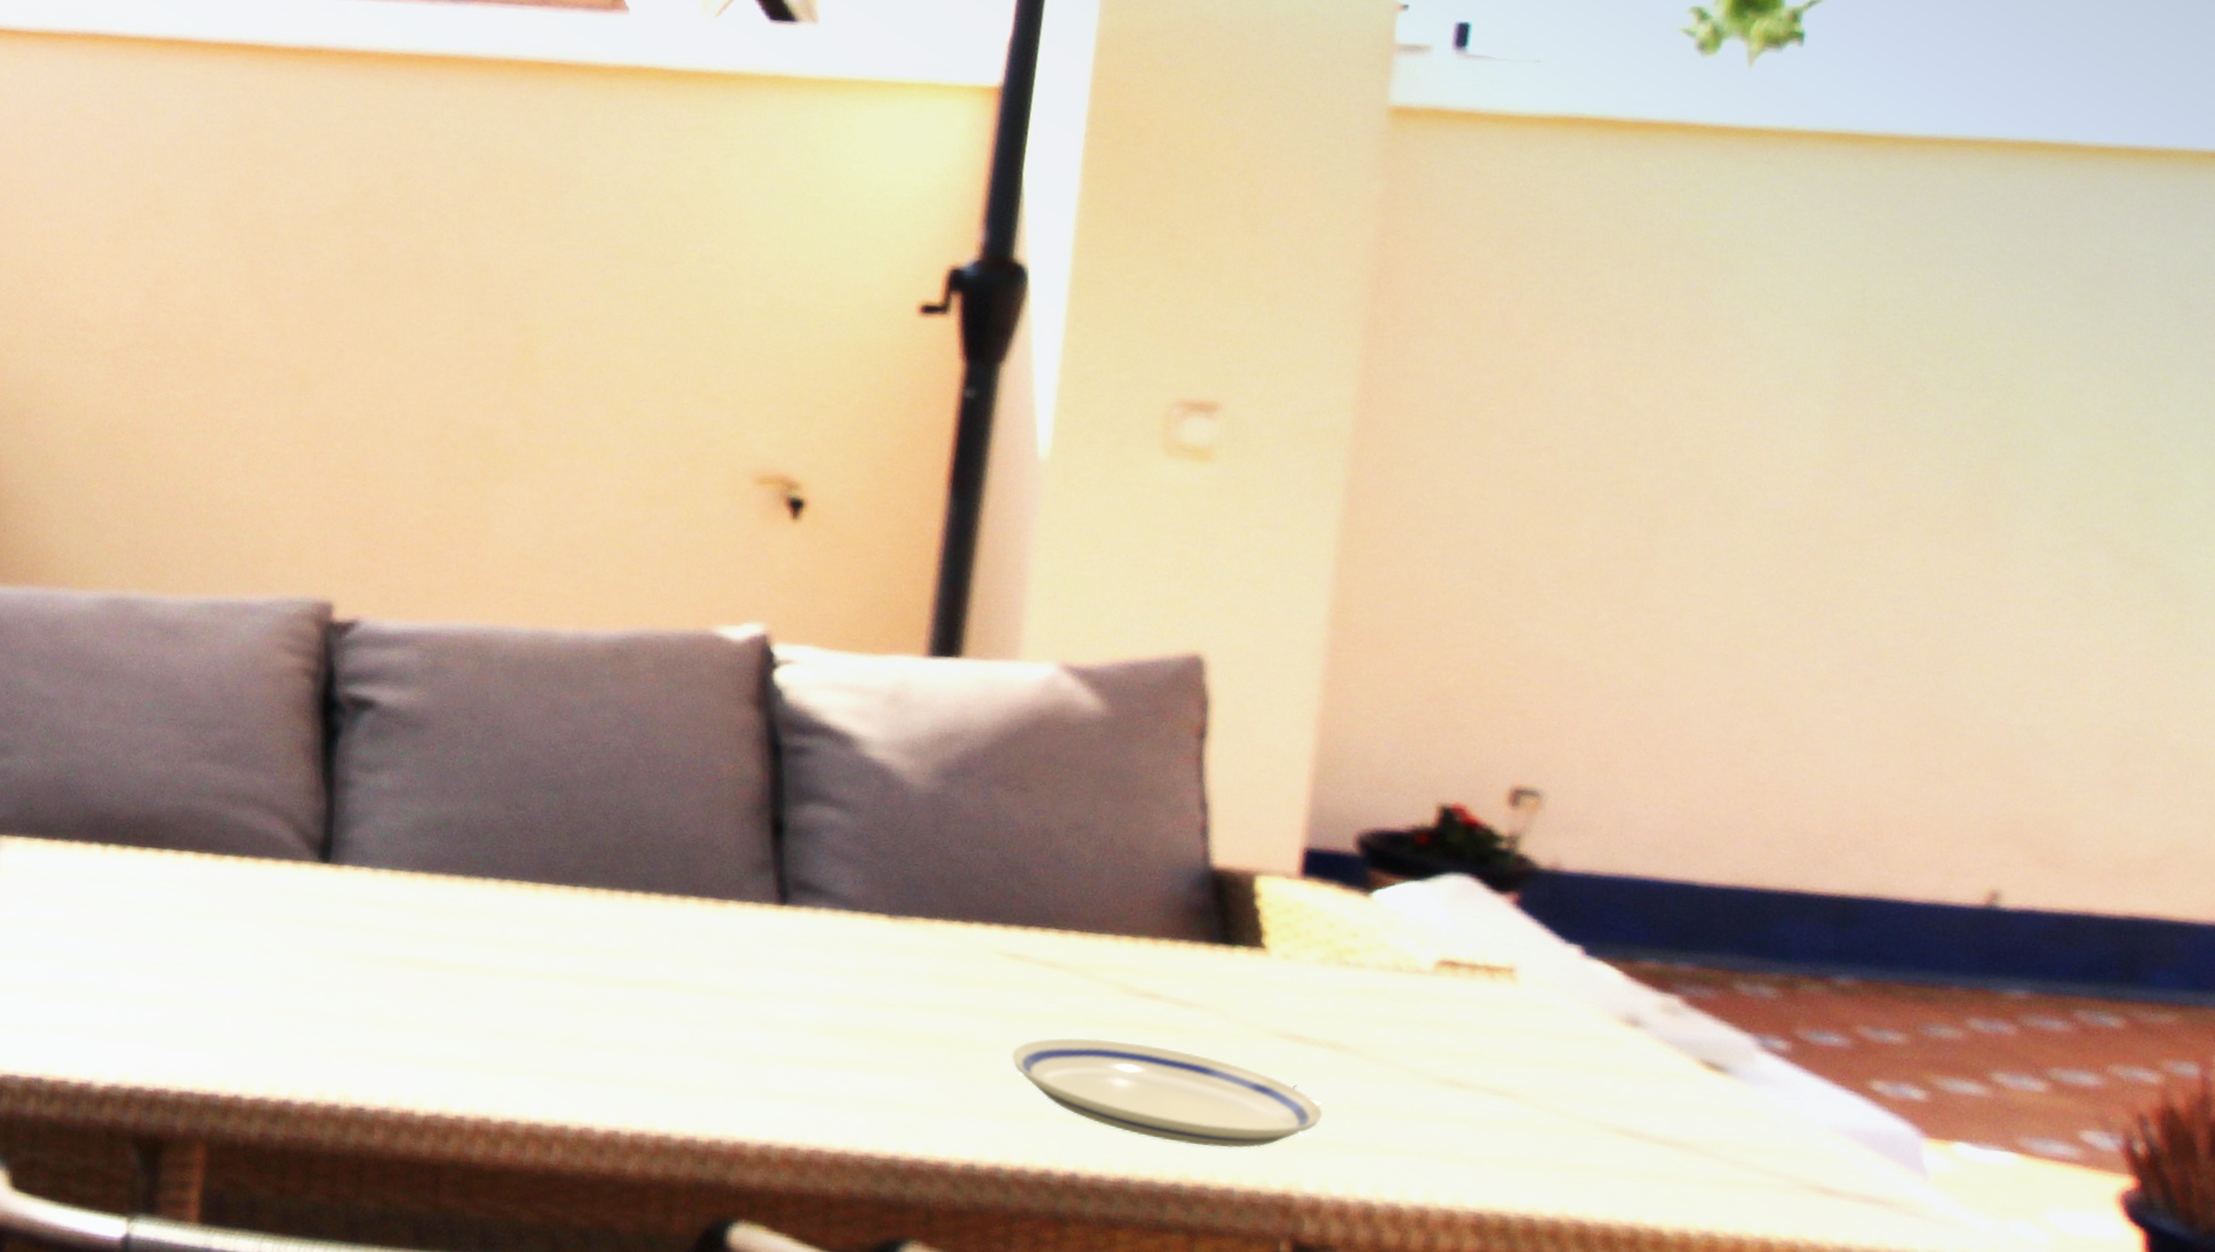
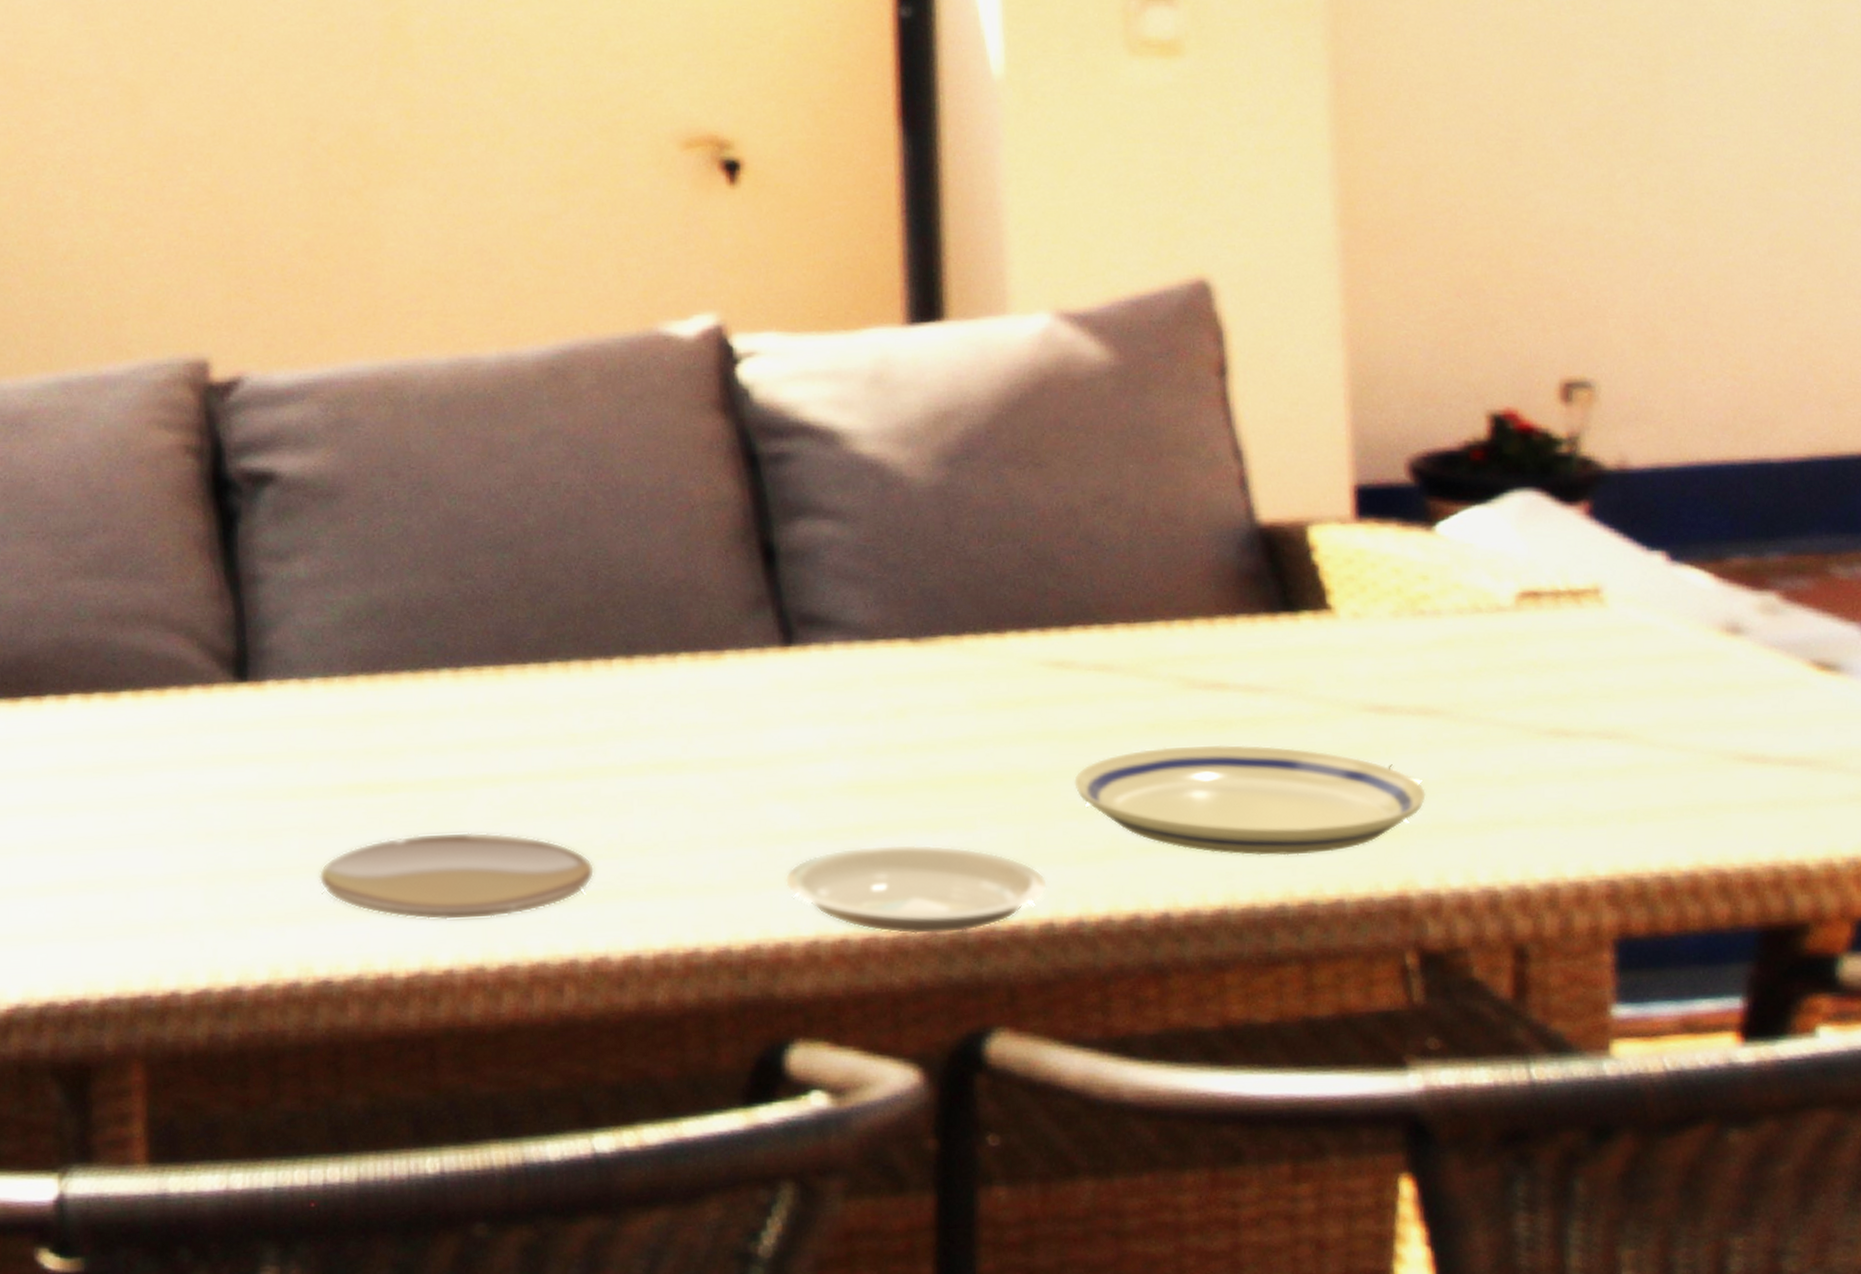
plate: none [365,1005,593,1083] -> present [318,831,595,921]
plate: none [749,1075,975,1159] -> present [784,843,1048,935]

